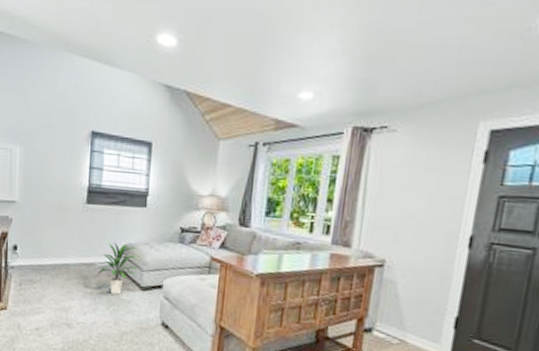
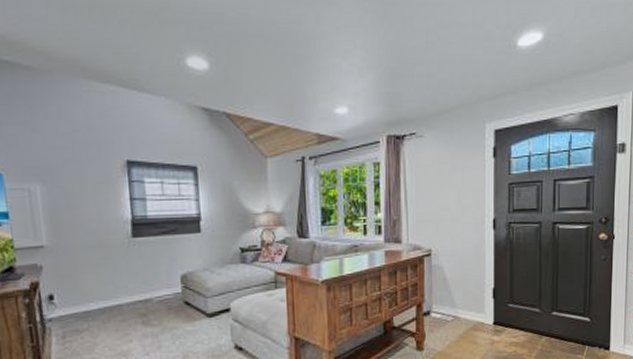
indoor plant: present [97,241,138,295] -> none [156,272,201,327]

